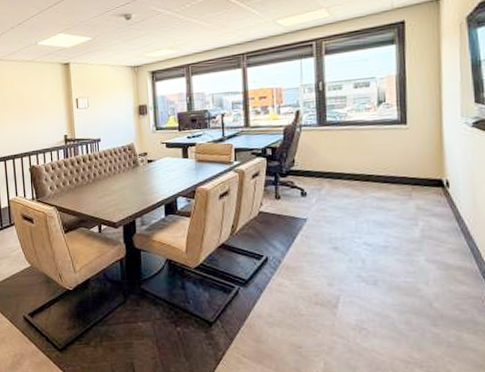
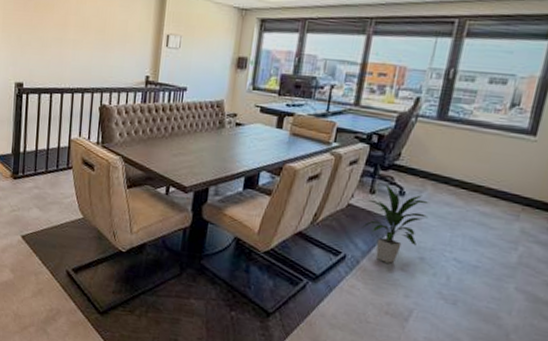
indoor plant: none [274,189,332,258] -> present [362,184,431,263]

